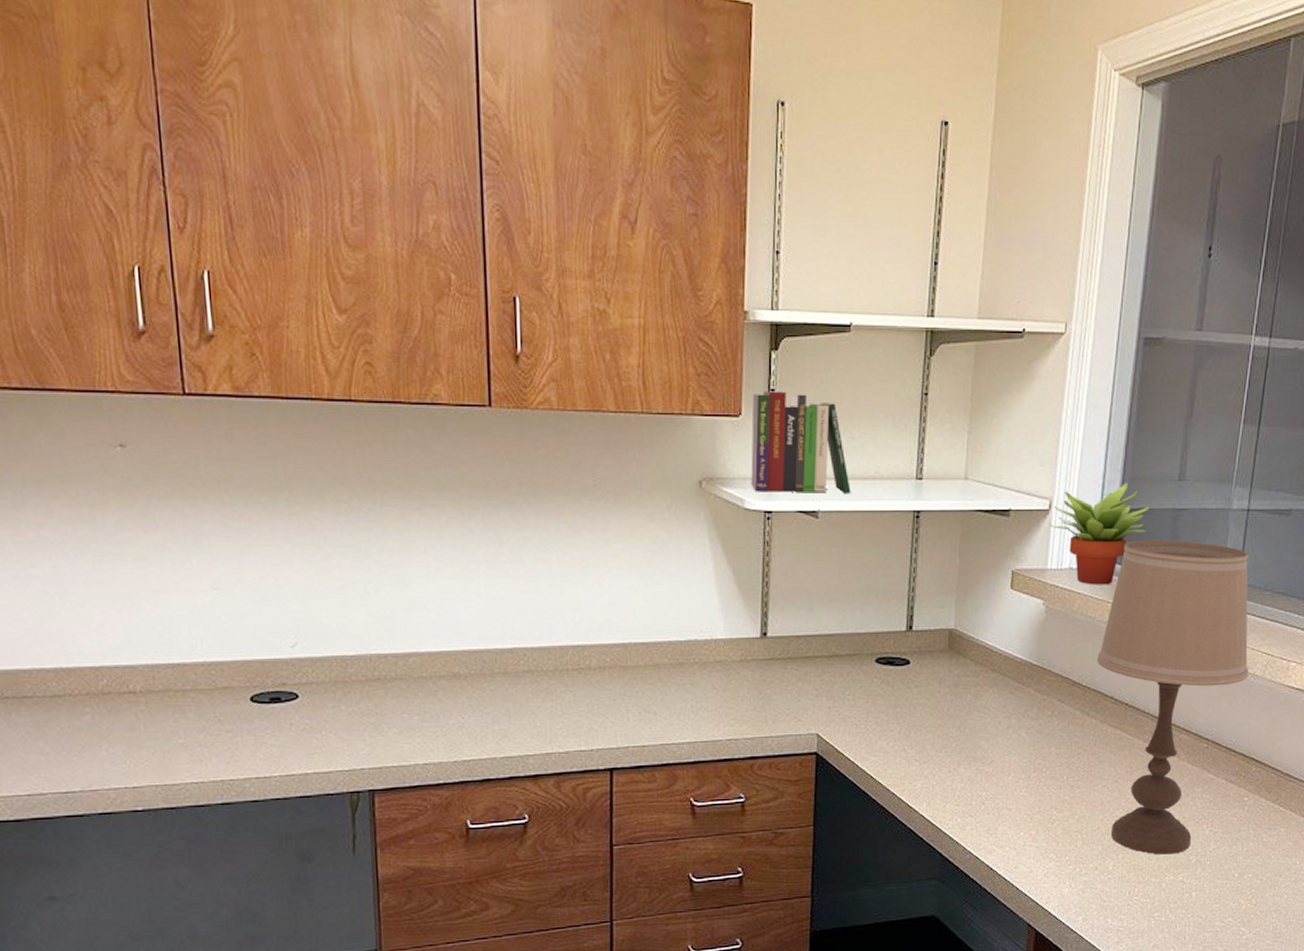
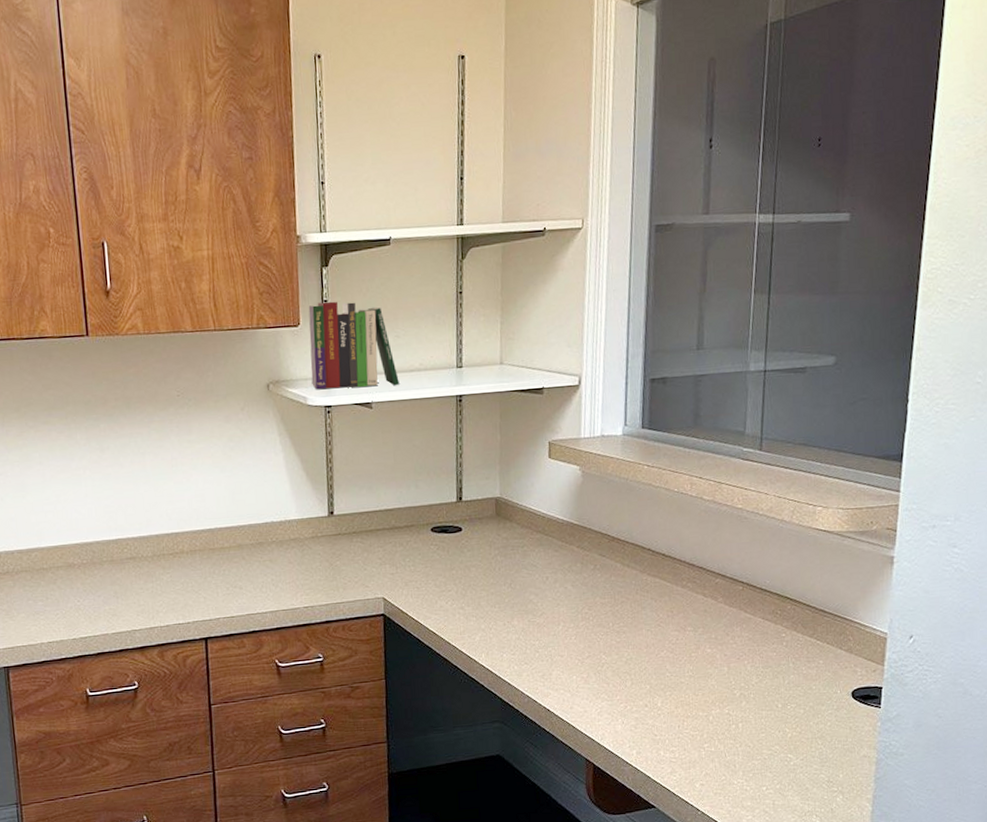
succulent plant: present [1049,482,1150,585] -> none [580,355,672,450]
table lamp: present [1096,540,1250,855] -> none [632,403,777,690]

